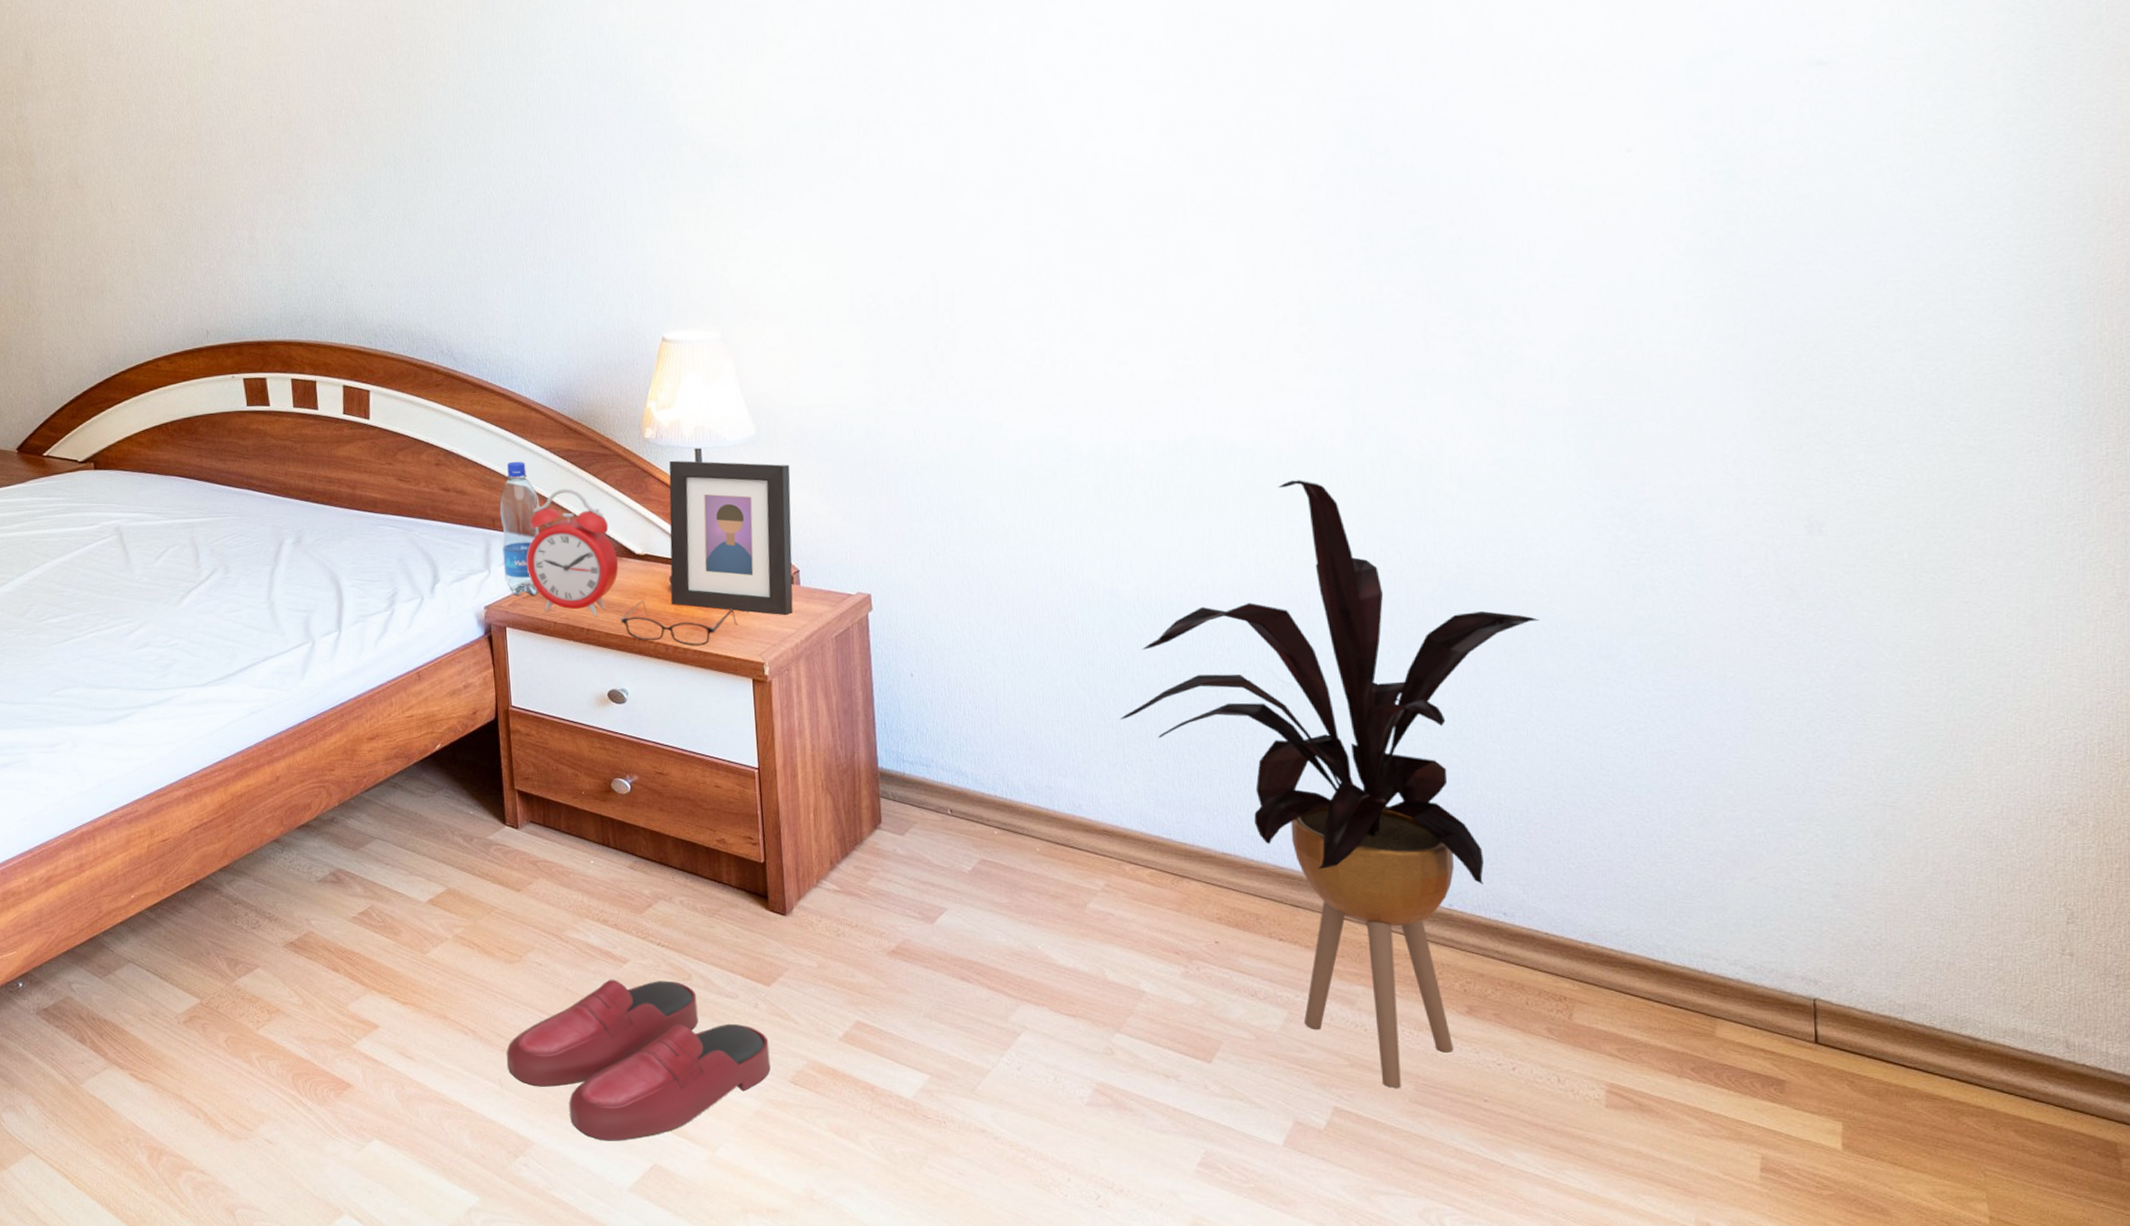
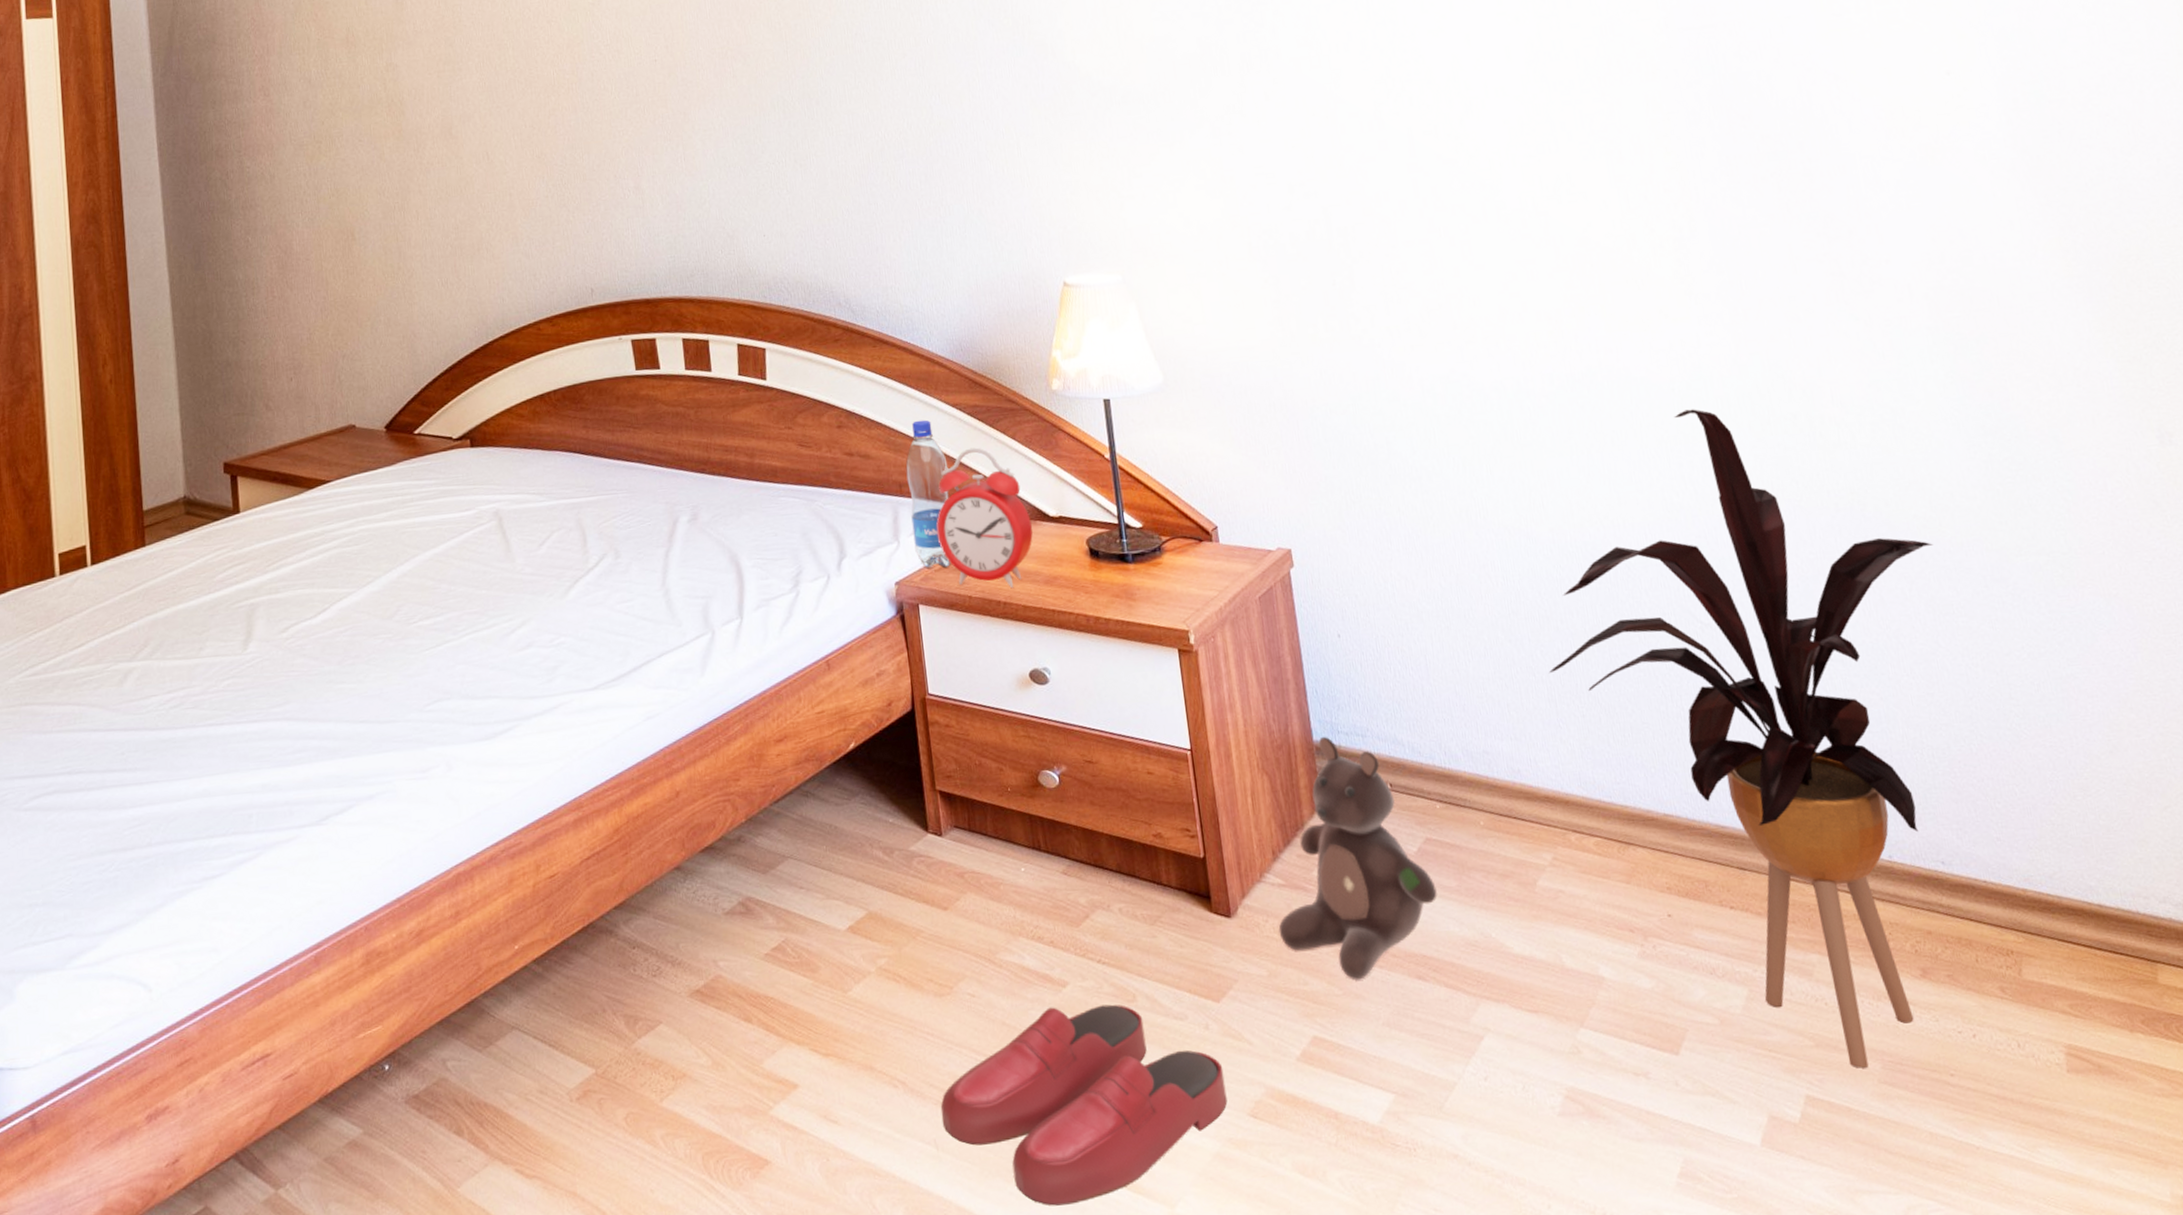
eyeglasses: present [620,600,738,647] -> none [1038,566,1159,616]
picture frame: present [669,460,794,616] -> none [1078,412,1215,578]
stuffed animal: none [831,764,987,977] -> present [1278,736,1437,980]

